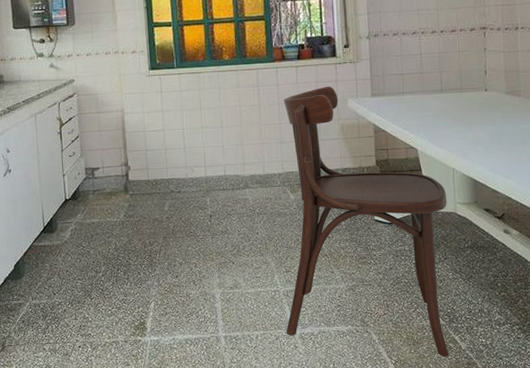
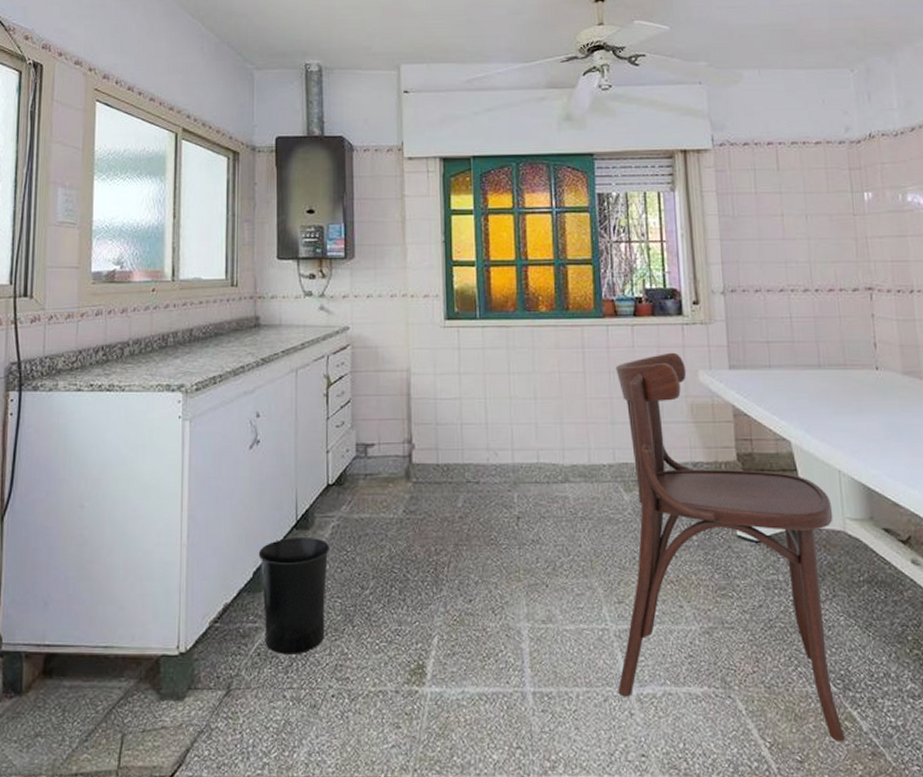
waste bin: none [17,238,71,321] -> present [258,536,329,655]

